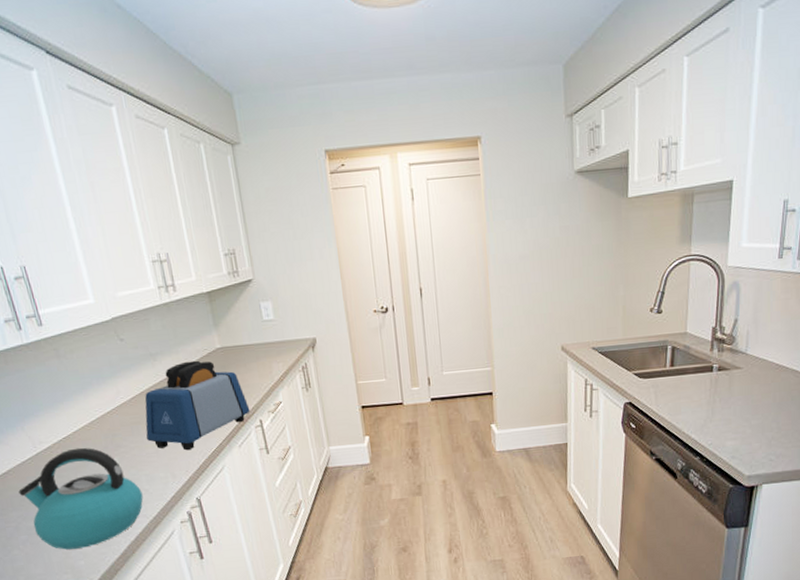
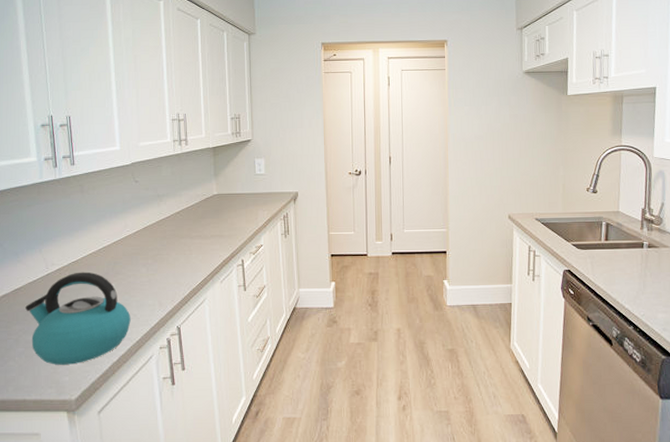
toaster: present [144,360,250,451] -> none [142,203,235,282]

